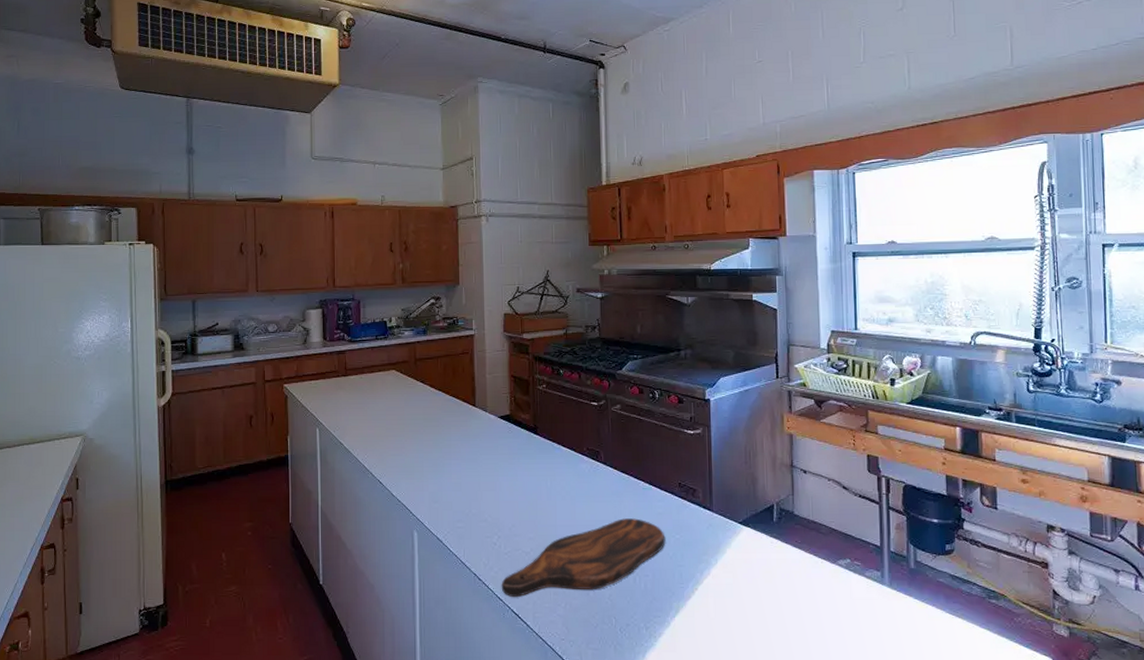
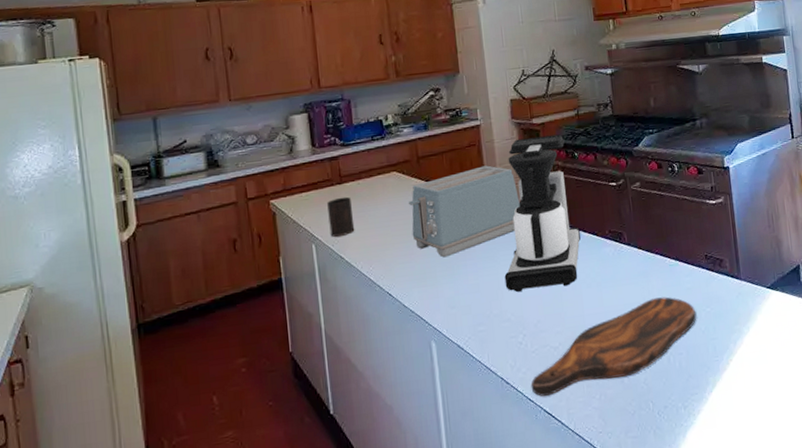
cup: none [332,388,355,424] -> present [327,196,355,237]
toaster: none [404,373,505,455] -> present [409,165,520,258]
coffee maker: none [485,351,559,496] -> present [504,134,581,292]

